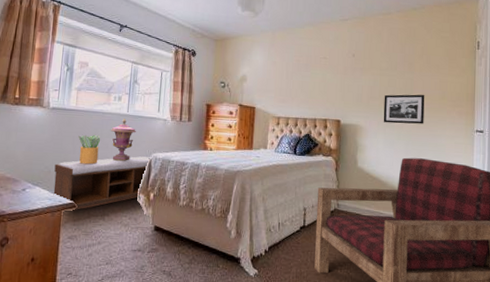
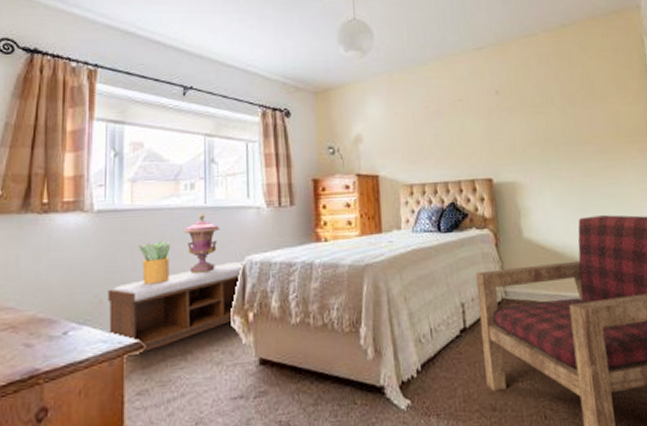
picture frame: present [383,94,425,124] -> none [543,133,599,175]

